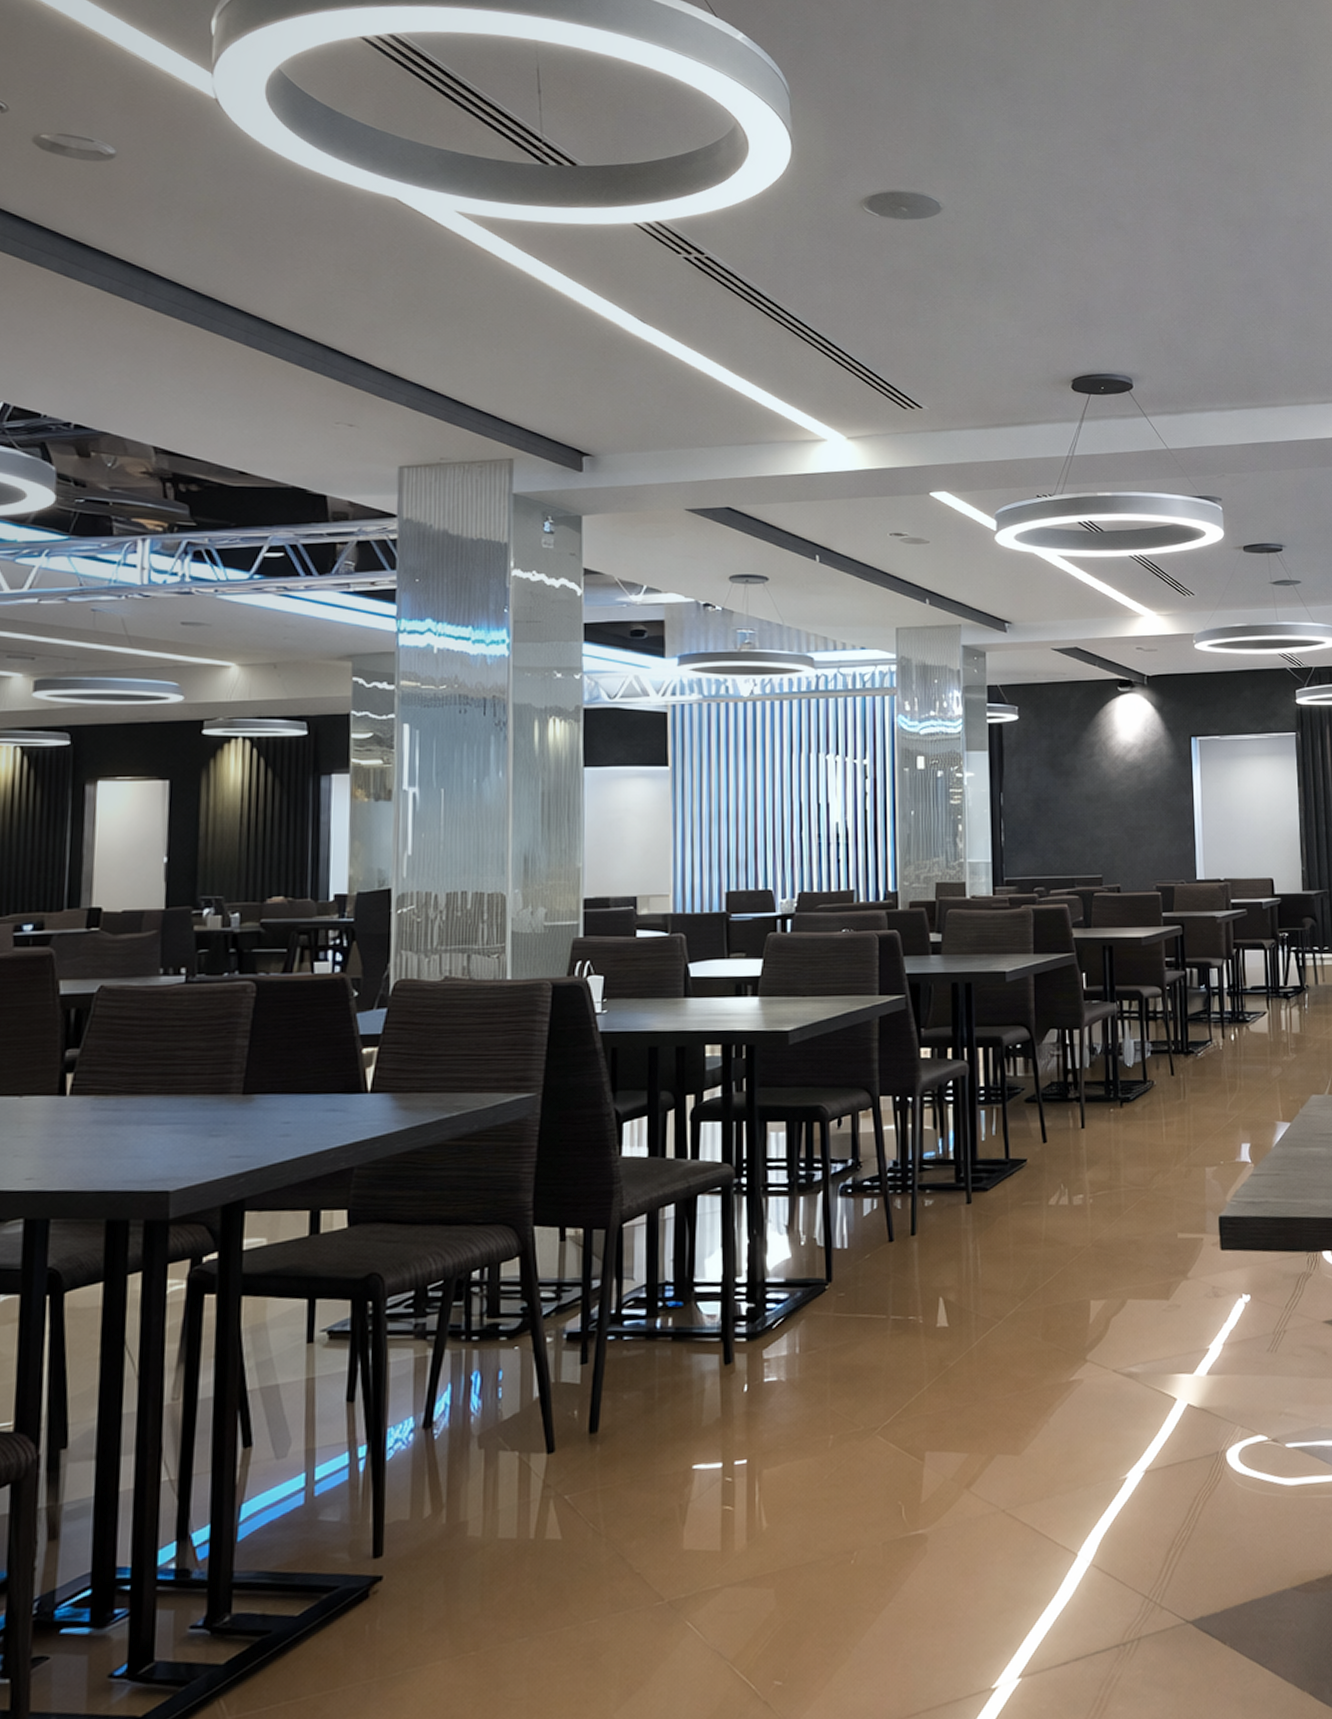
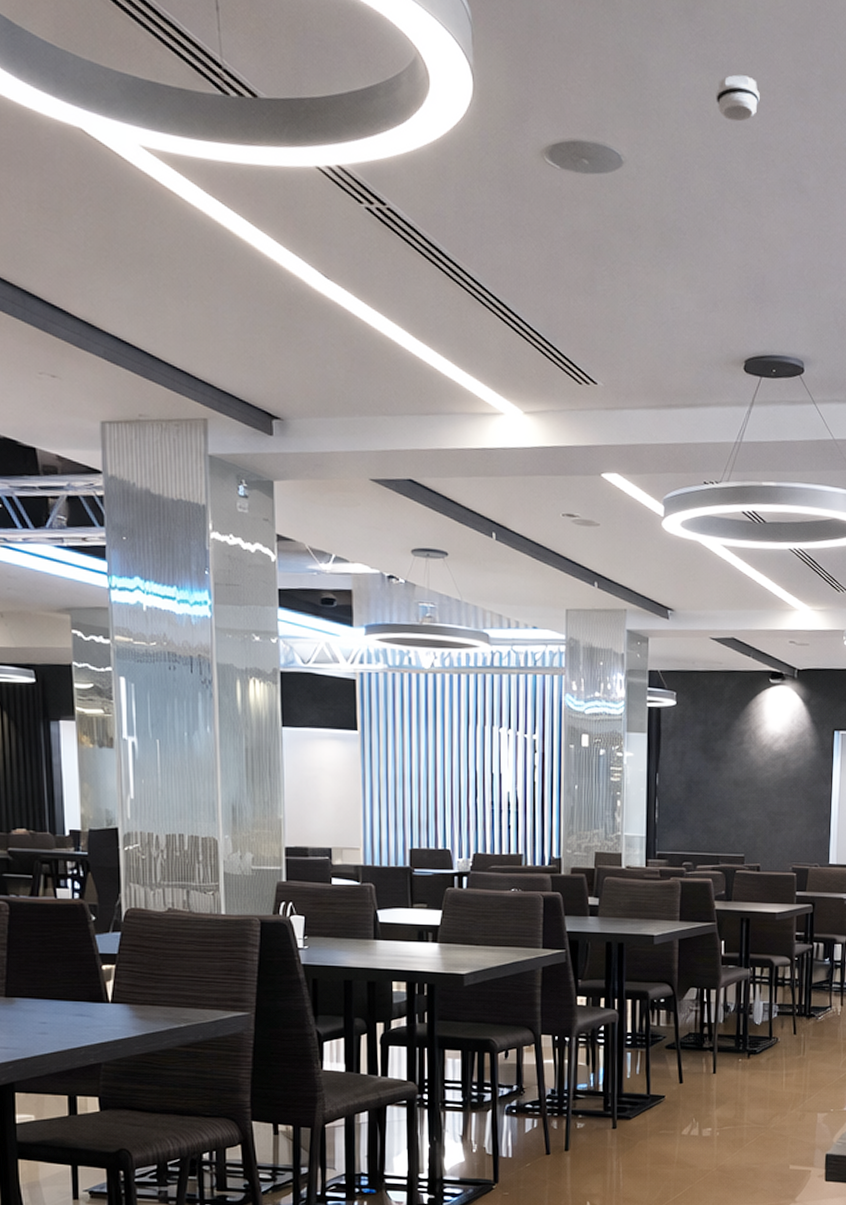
smoke detector: none [1030,130,1072,170] -> present [716,75,760,122]

